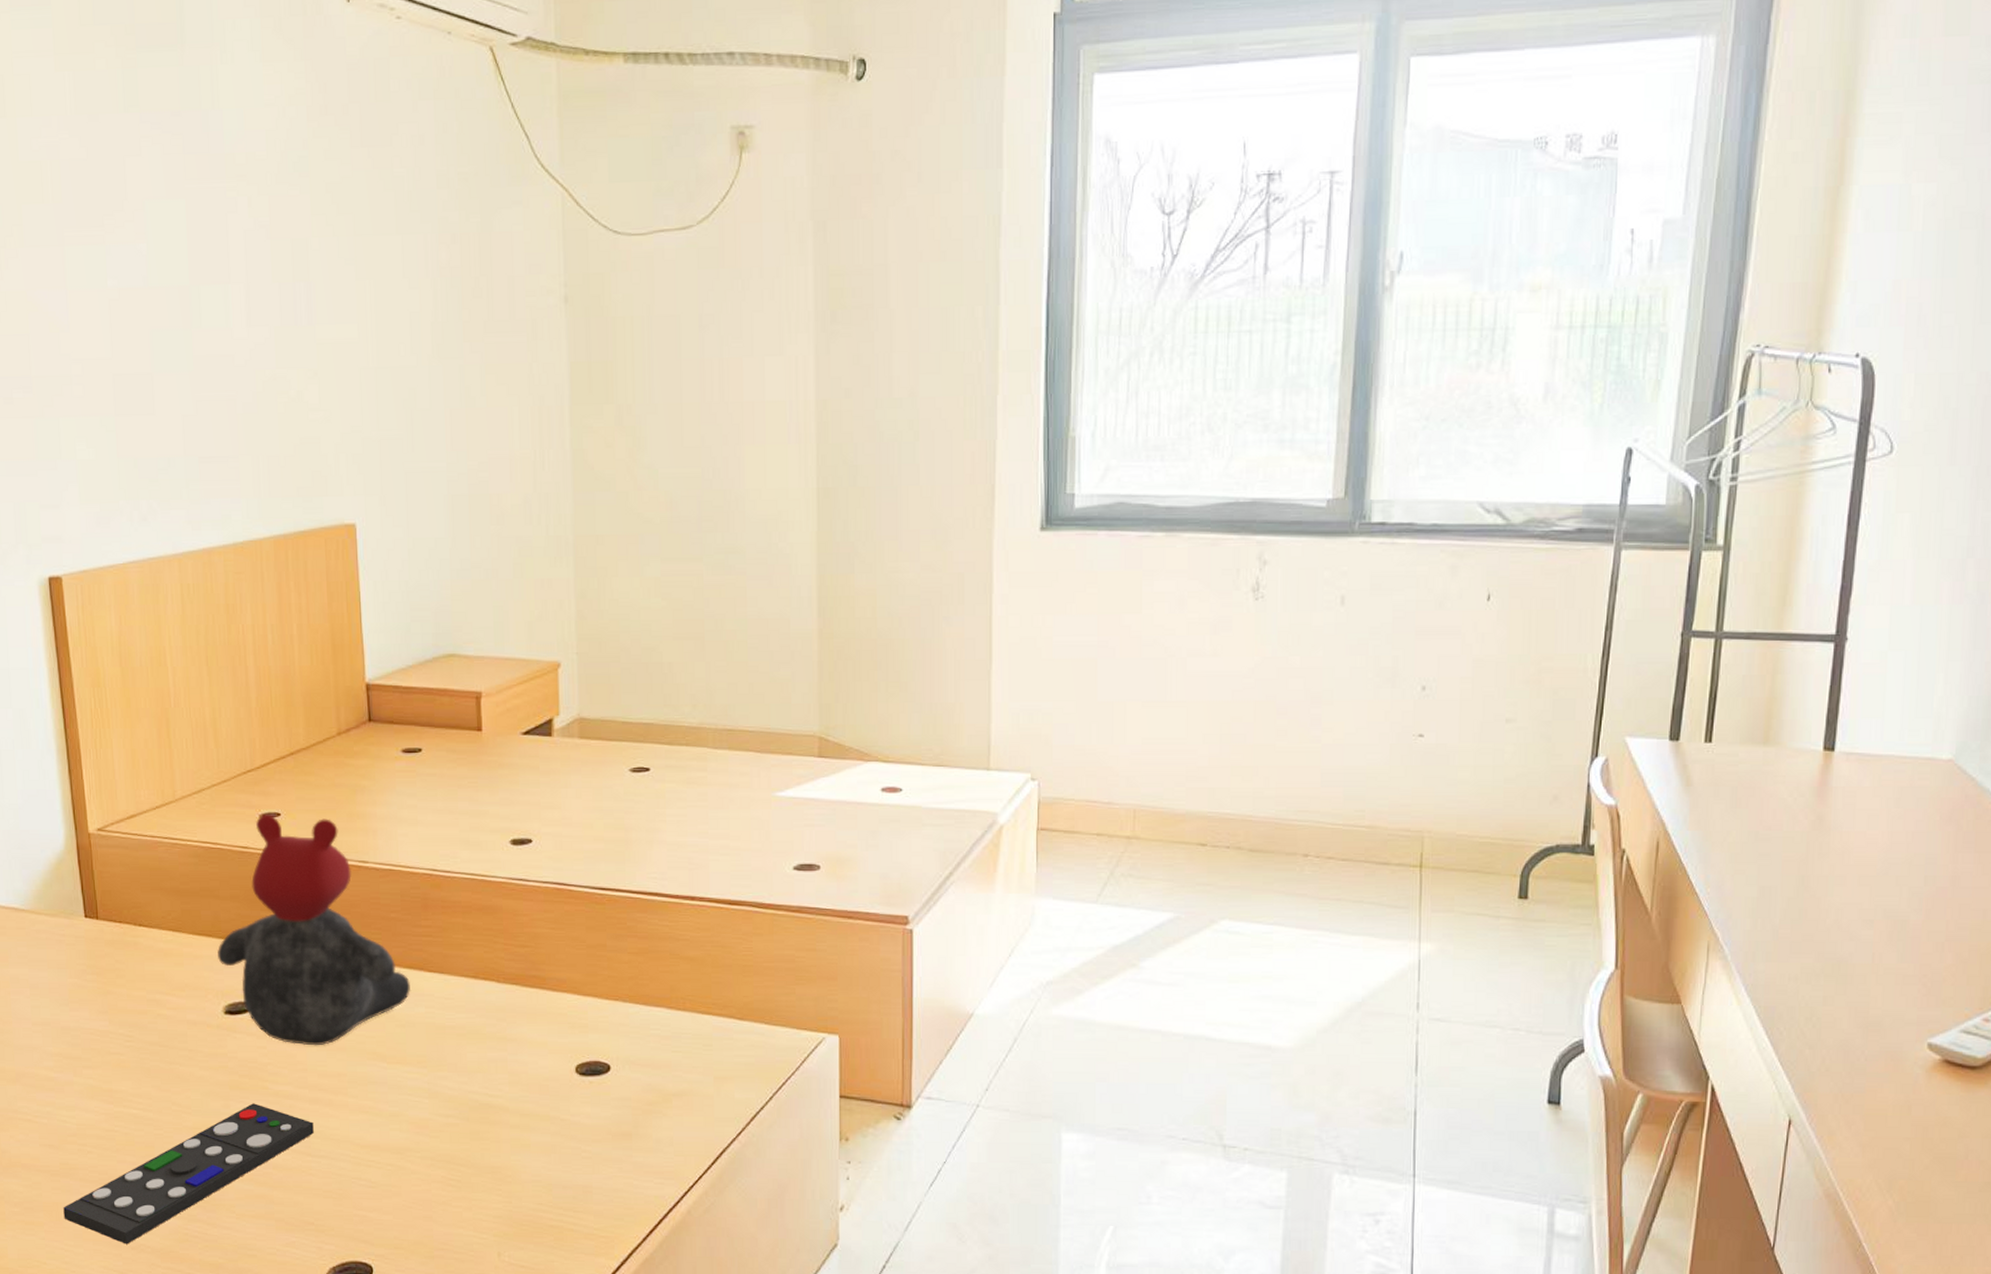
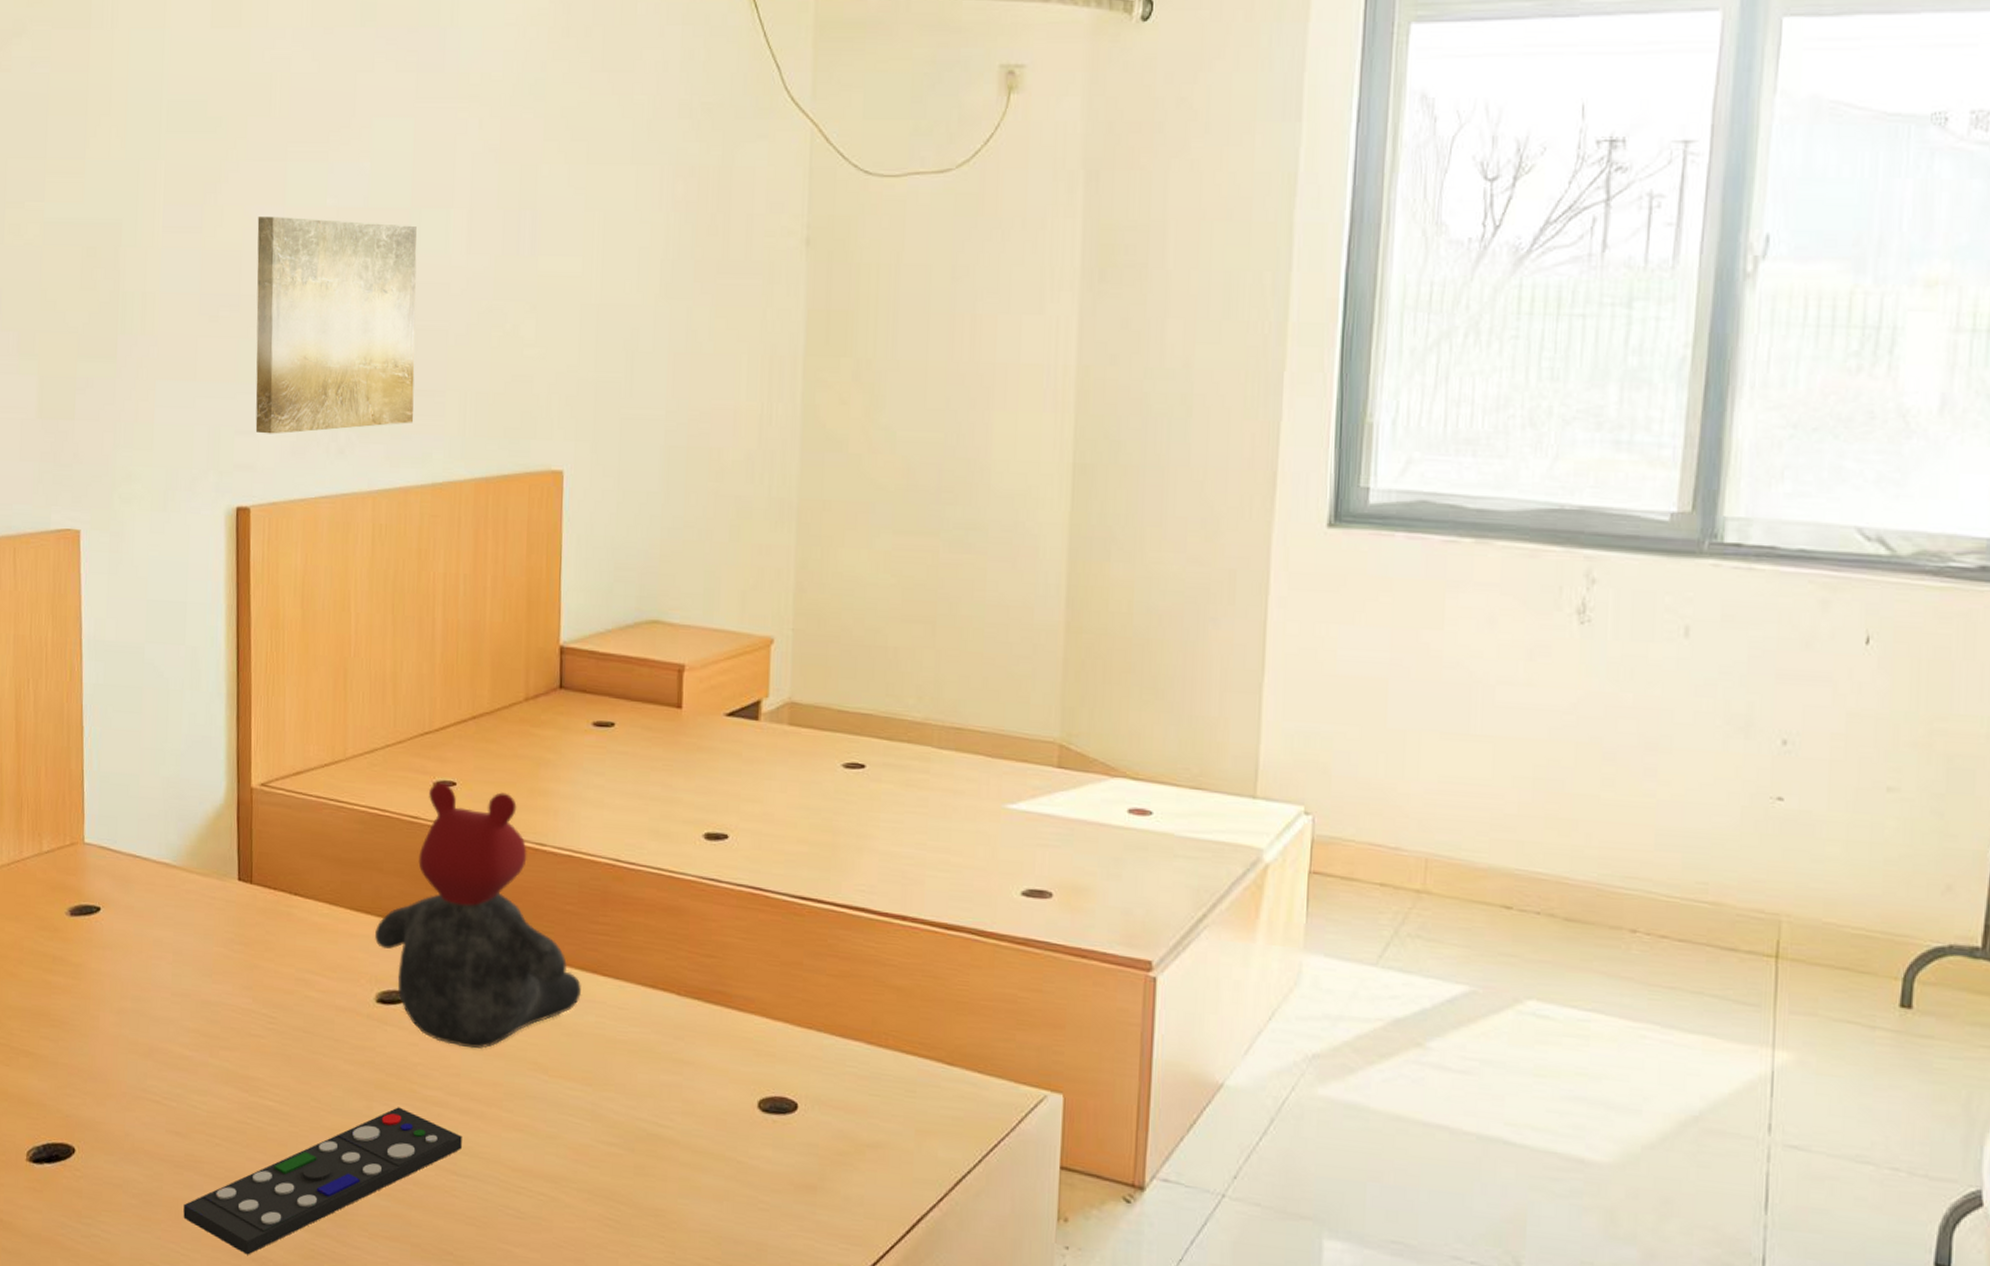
wall art: none [41,300,211,507] -> present [255,217,417,434]

